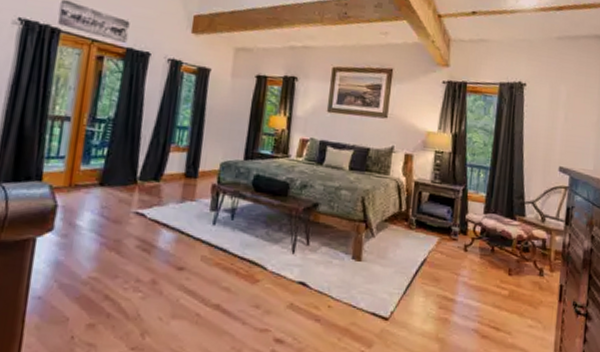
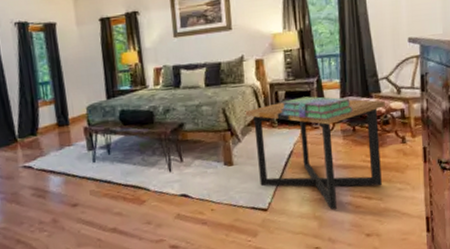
side table: none [384,203,528,334] -> present [245,99,385,210]
stack of books: none [421,203,495,233] -> present [280,96,353,120]

